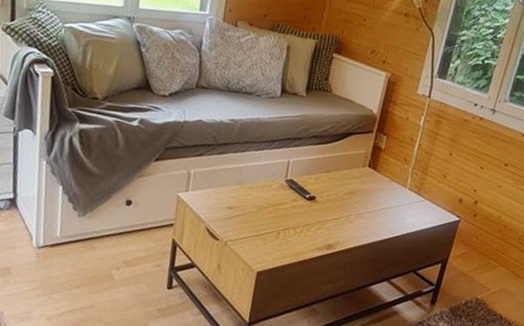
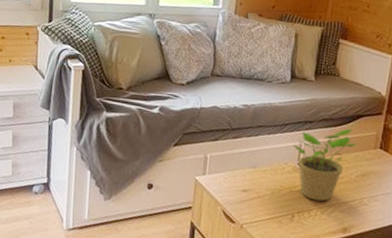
potted plant: none [281,146,346,219] -> present [293,128,357,201]

